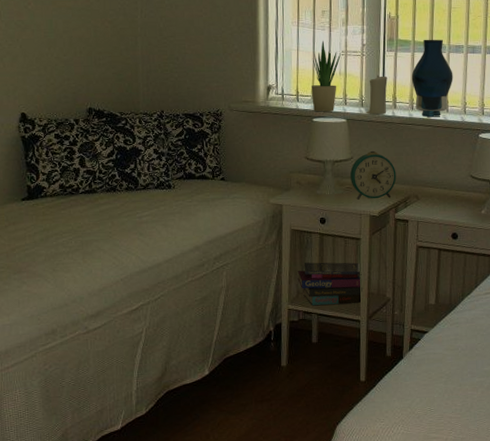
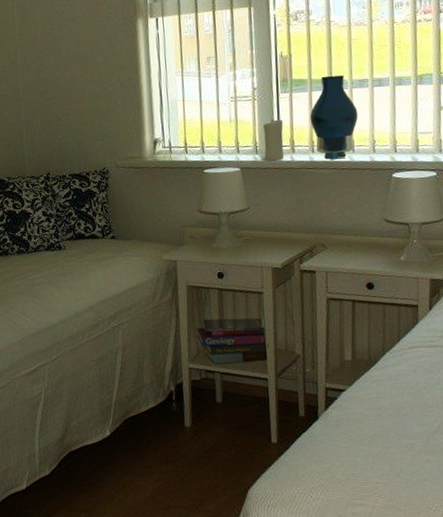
potted plant: present [312,40,341,112] -> none [199,87,230,163]
alarm clock: present [350,150,396,200] -> none [248,199,300,252]

